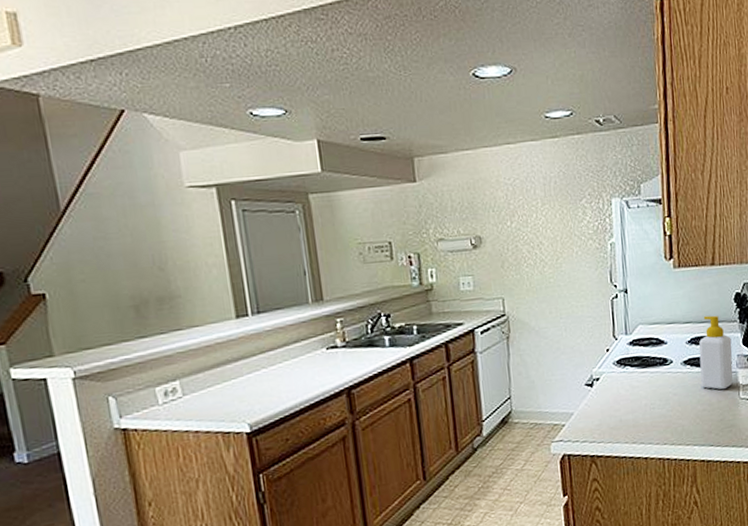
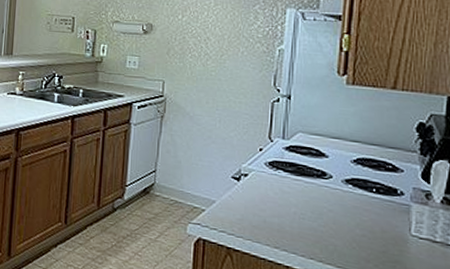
soap bottle: present [699,315,733,390] -> none [363,139,408,221]

